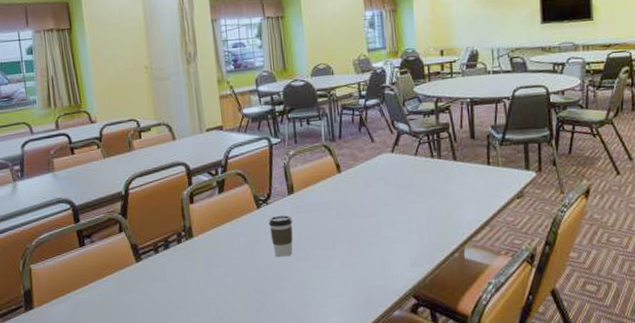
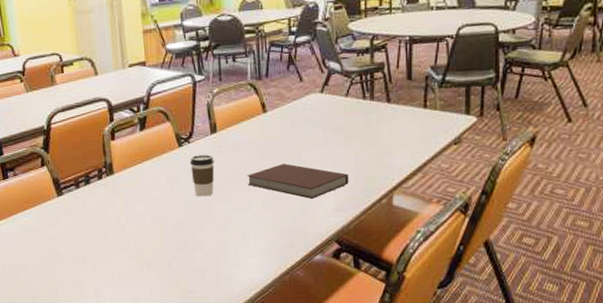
notebook: none [325,221,422,255] -> present [247,164,349,199]

